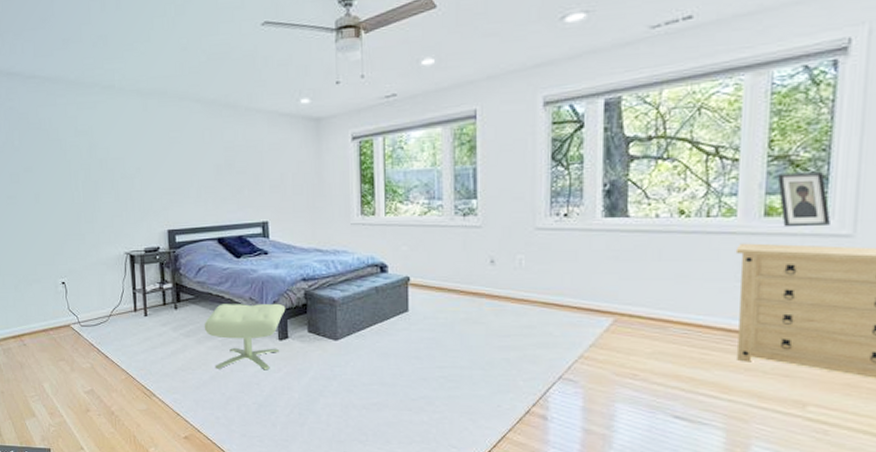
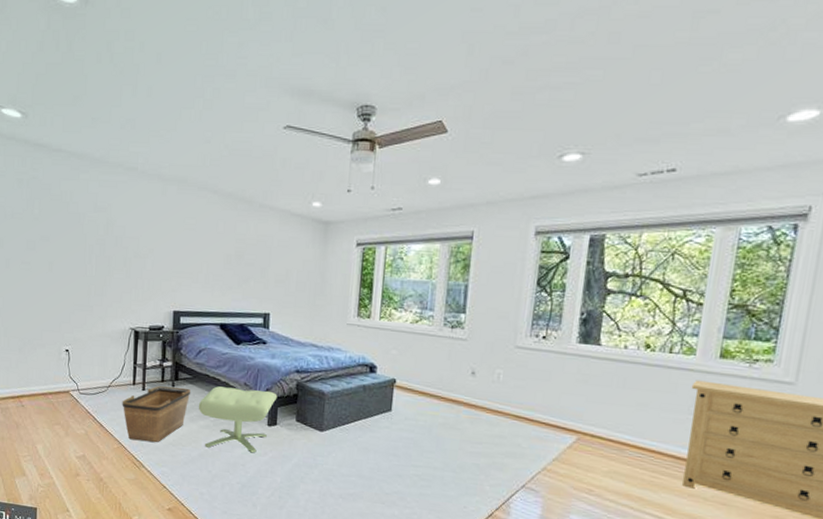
bicycle basket: none [125,309,195,370] -> present [122,386,191,442]
picture frame: present [777,172,831,228] -> none [734,321,777,372]

